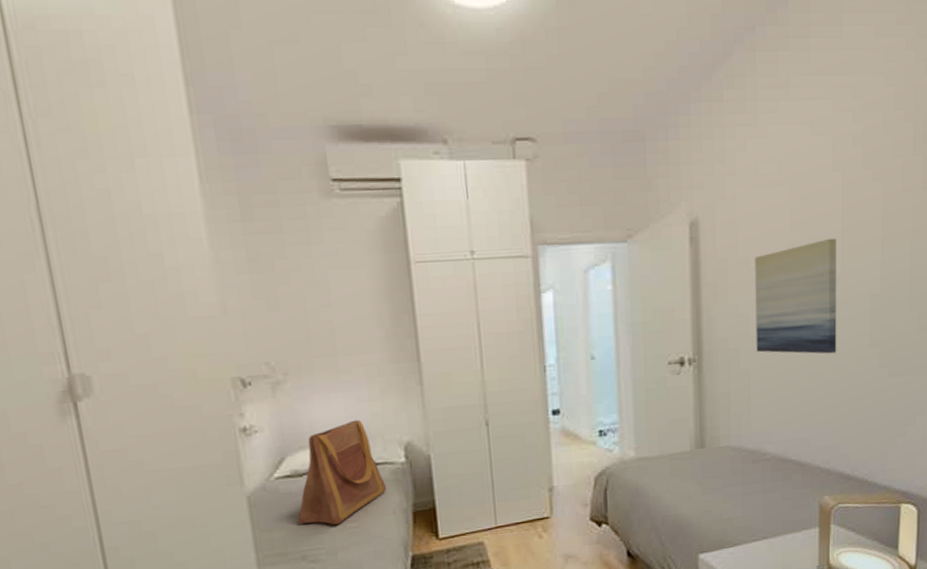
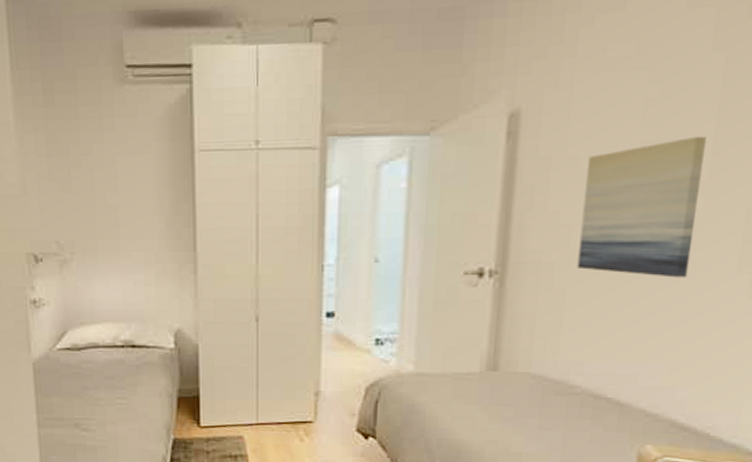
tote bag: present [297,419,386,526] -> none [74,302,154,400]

